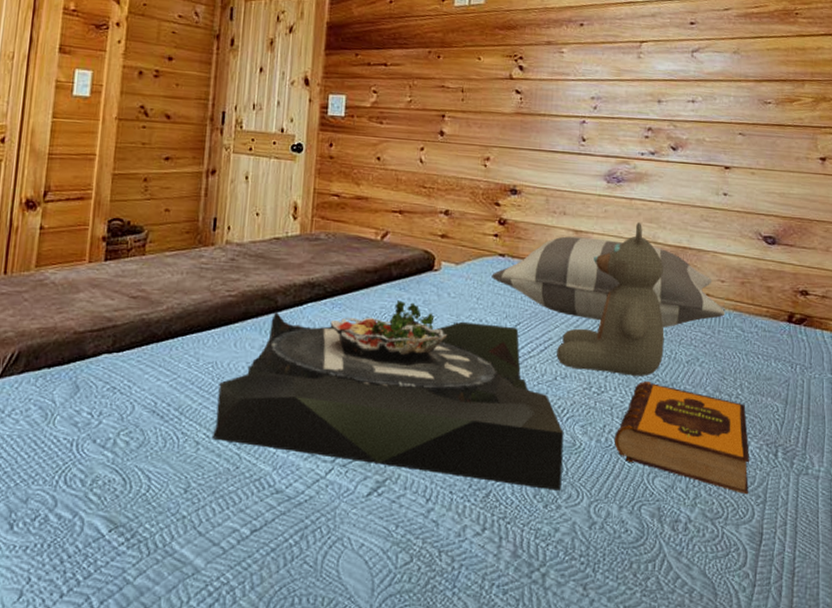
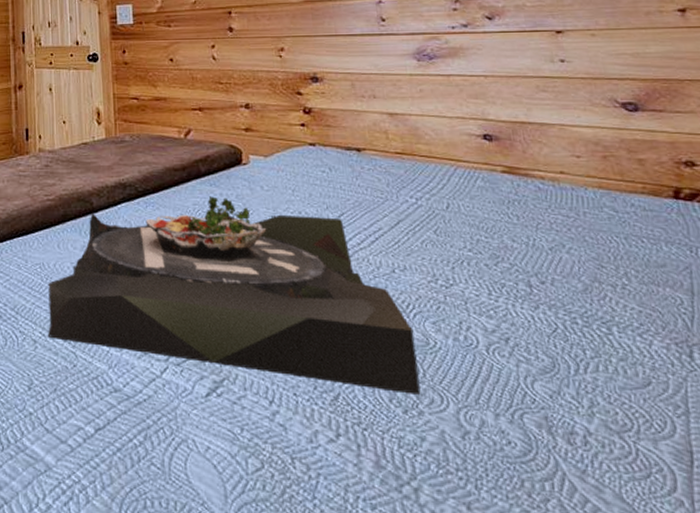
pillow: present [491,236,726,328] -> none [304,120,589,212]
teddy bear: present [557,221,664,376] -> none [390,99,519,266]
hardback book: present [614,381,749,495] -> none [474,272,662,404]

